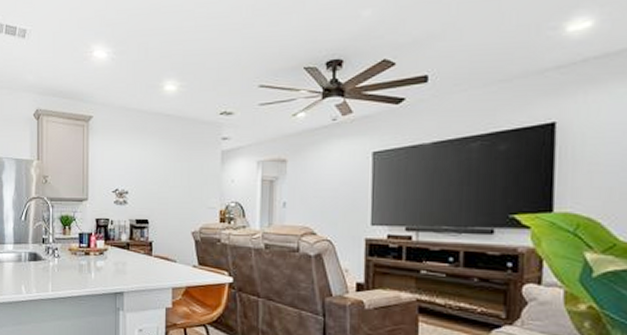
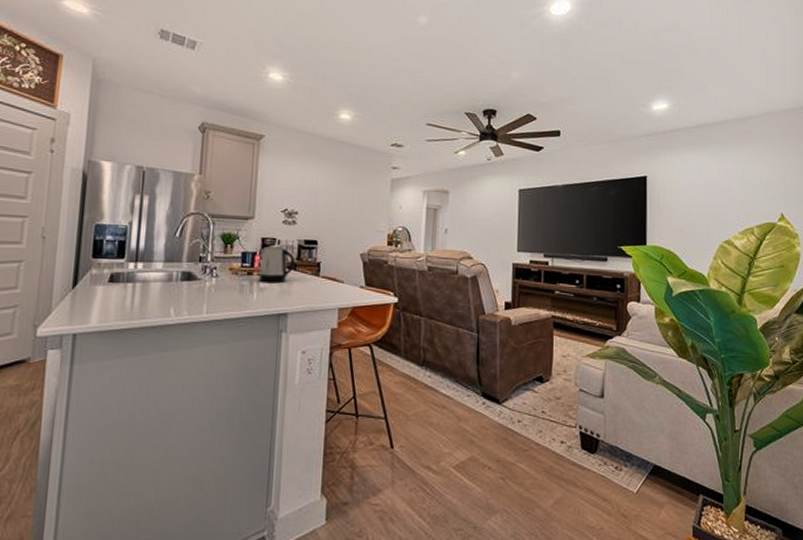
kettle: none [95,226,128,263] -> present [258,245,295,284]

